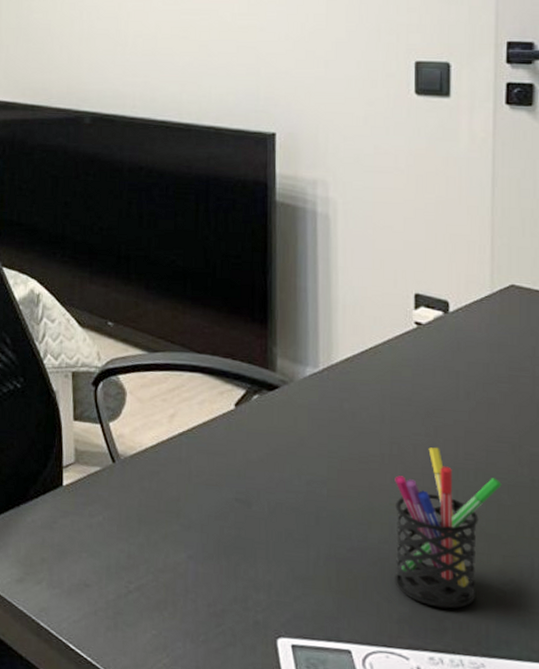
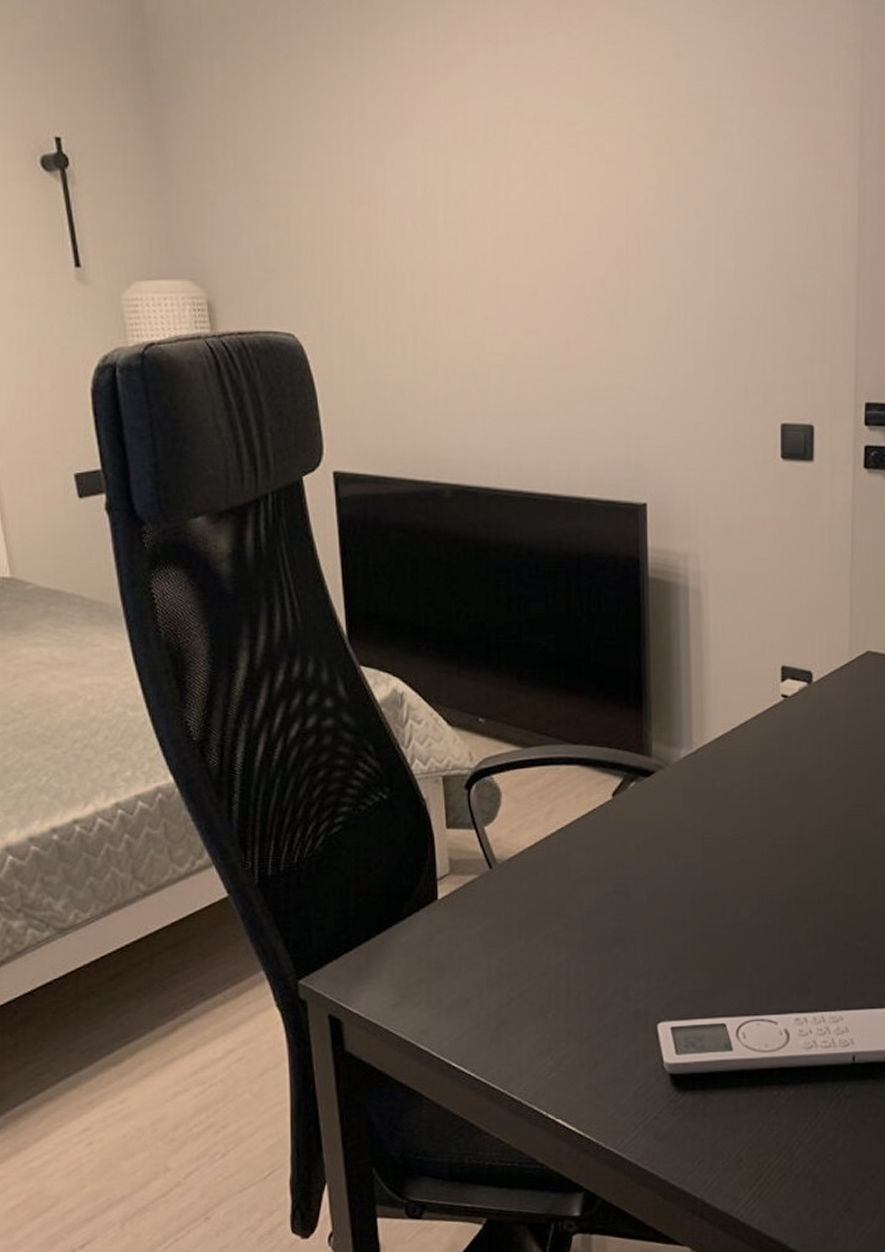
pen holder: present [394,447,502,609] -> none [764,817,858,971]

